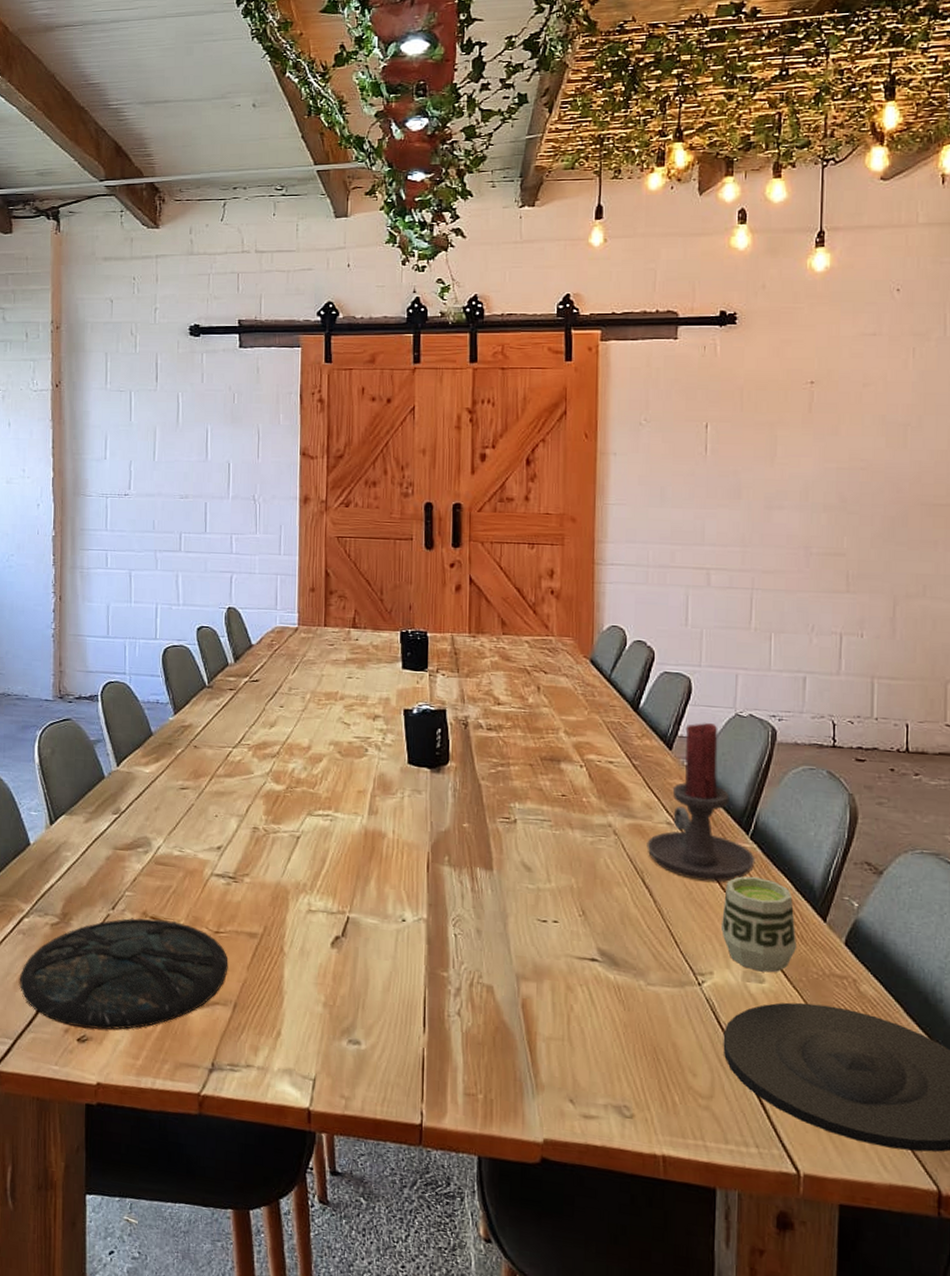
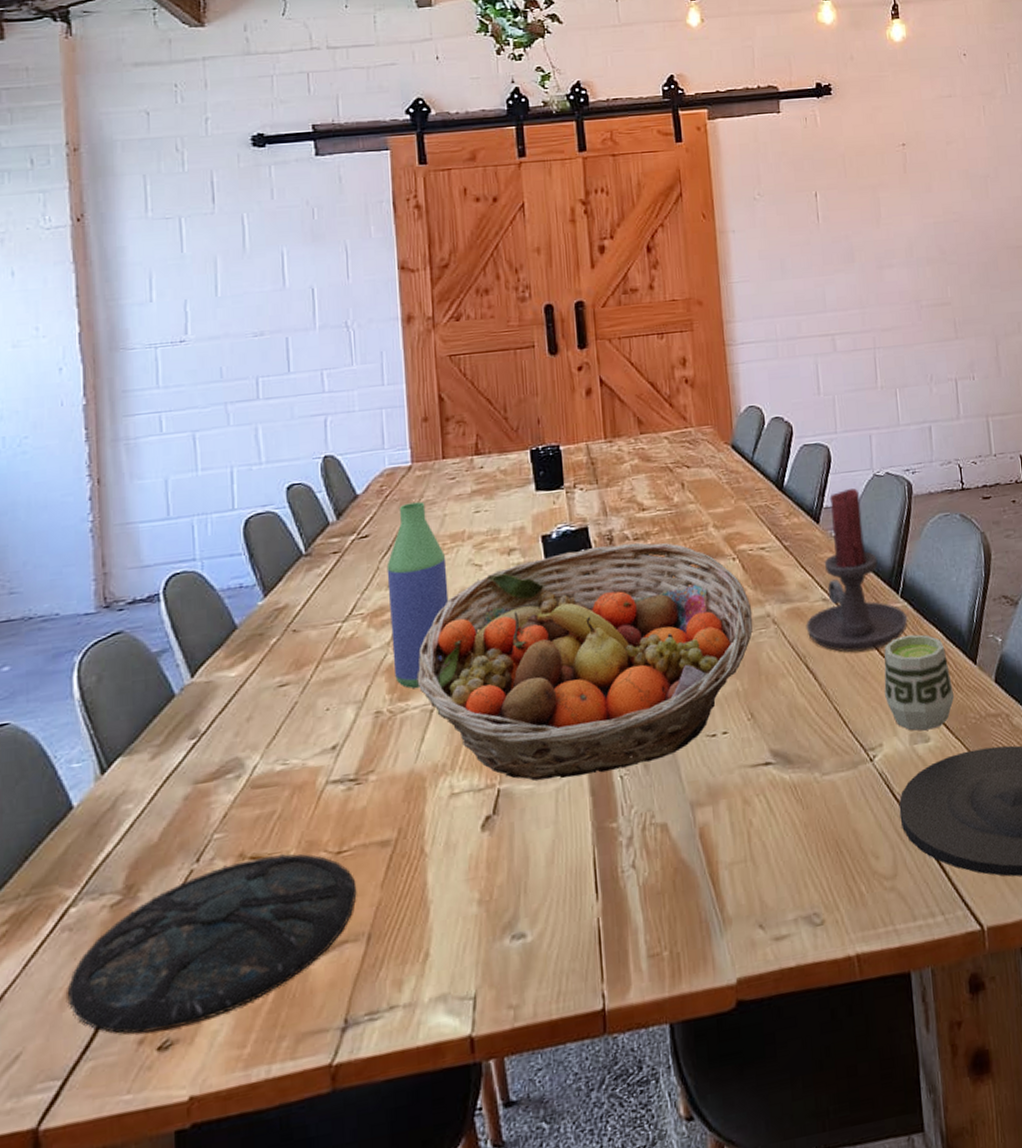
bottle: none [270,659,320,817] -> present [386,501,449,689]
fruit basket: none [288,728,594,929] -> present [416,542,753,781]

